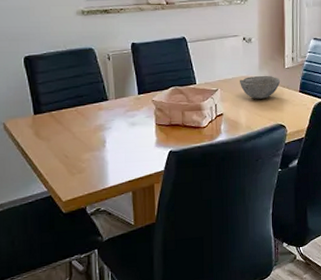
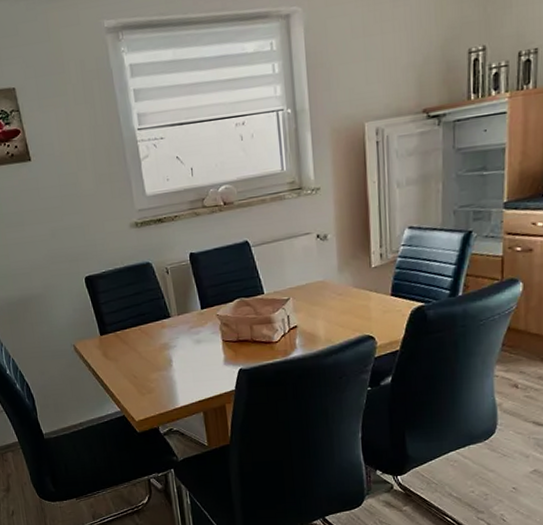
bowl: present [240,75,281,99] -> none [315,277,367,307]

